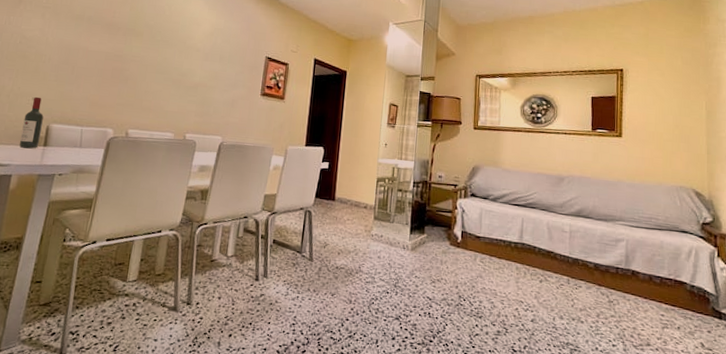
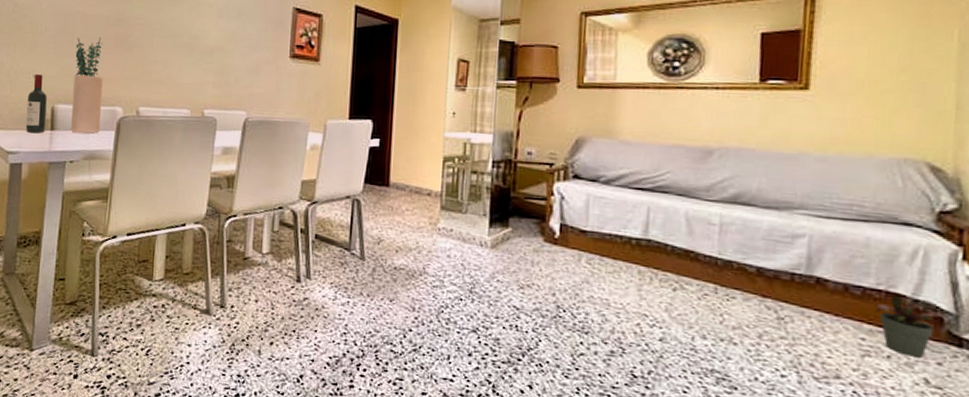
vase: none [63,69,101,151] -> present [71,37,103,134]
potted plant: none [669,283,710,328] -> present [876,296,945,358]

